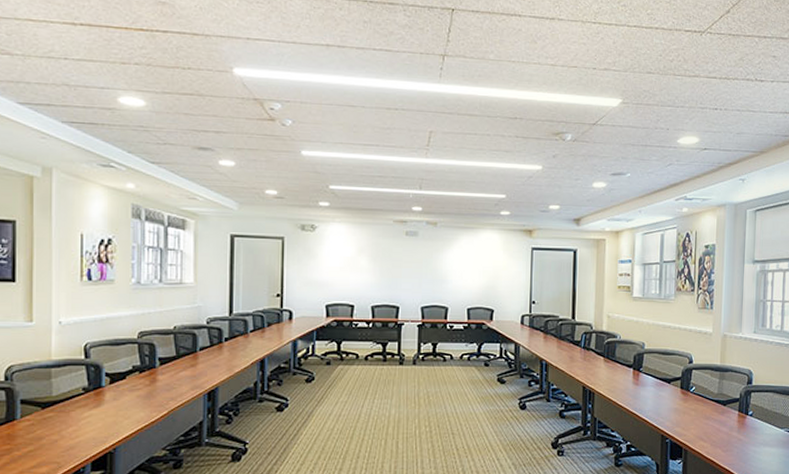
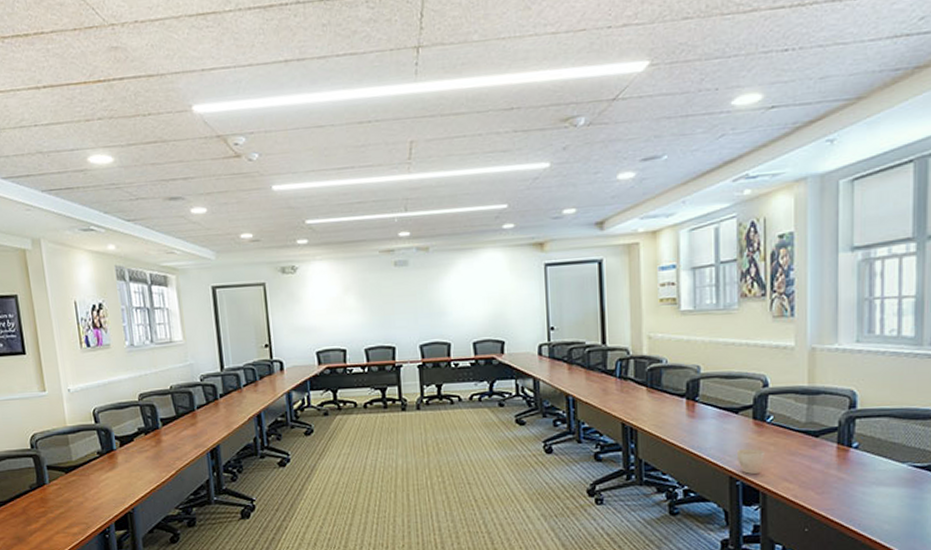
cup: none [668,412,688,433] -> present [737,448,766,474]

